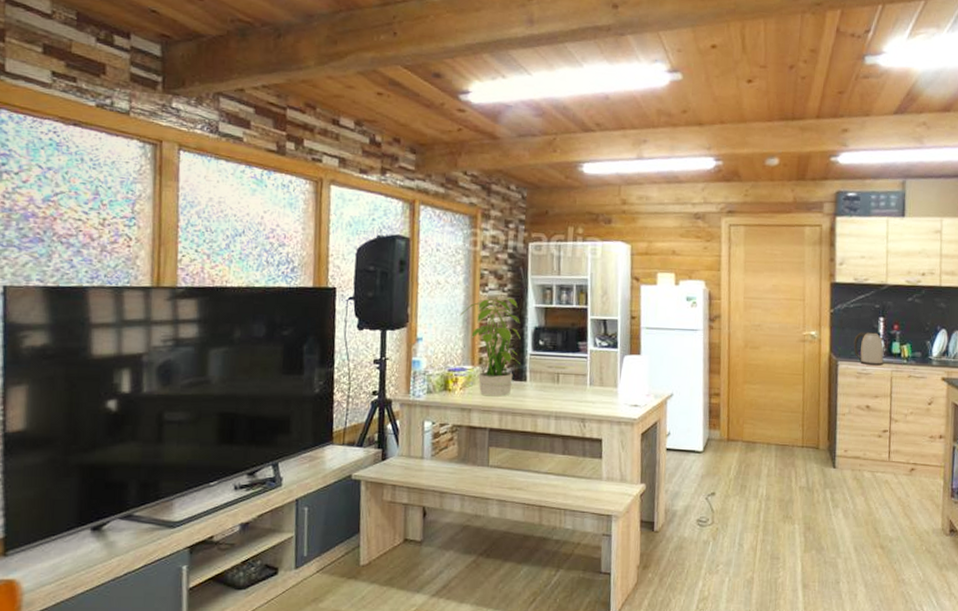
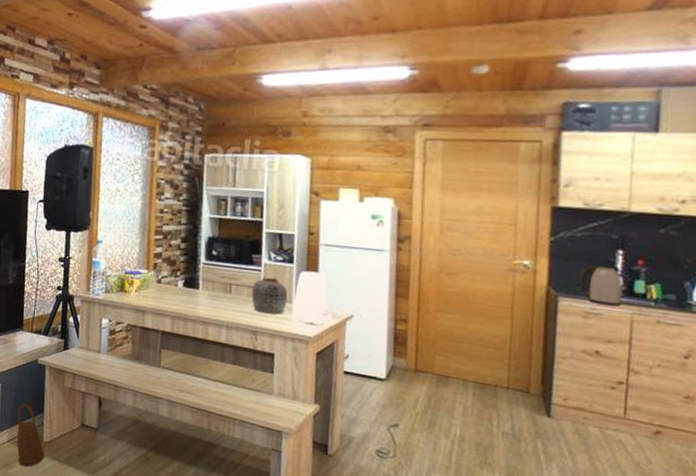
basket: none [327,527,363,596] -> present [16,404,45,467]
potted plant: present [459,296,521,397] -> none [136,205,195,302]
decorative jar: none [578,363,614,400] -> present [251,277,288,315]

